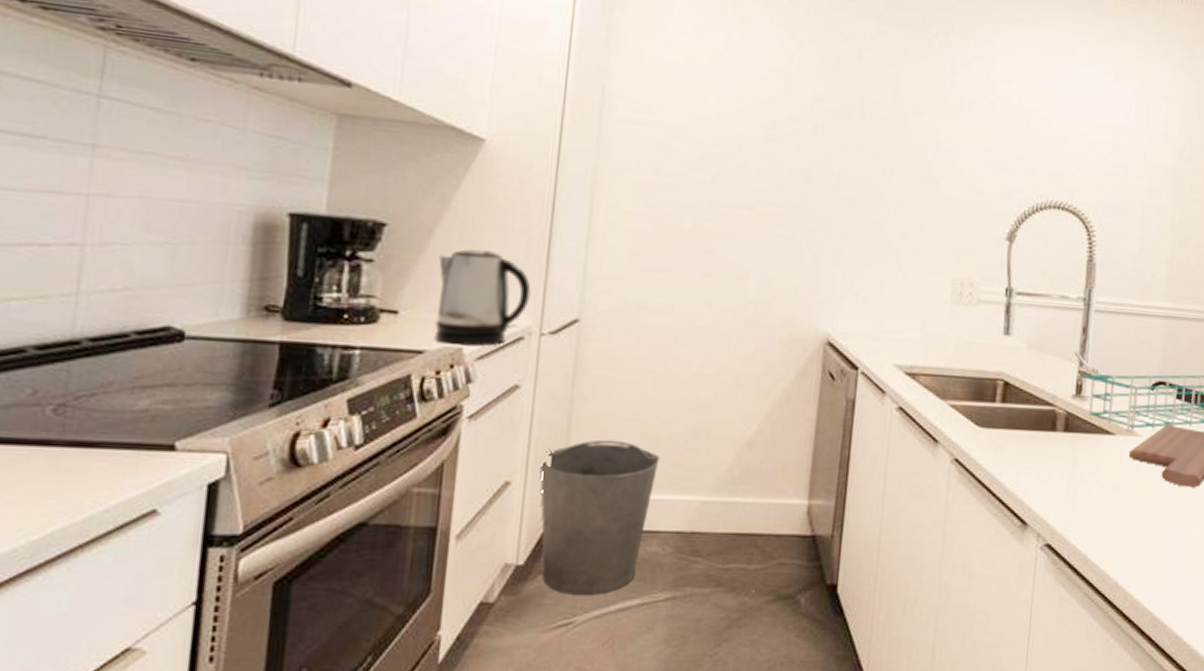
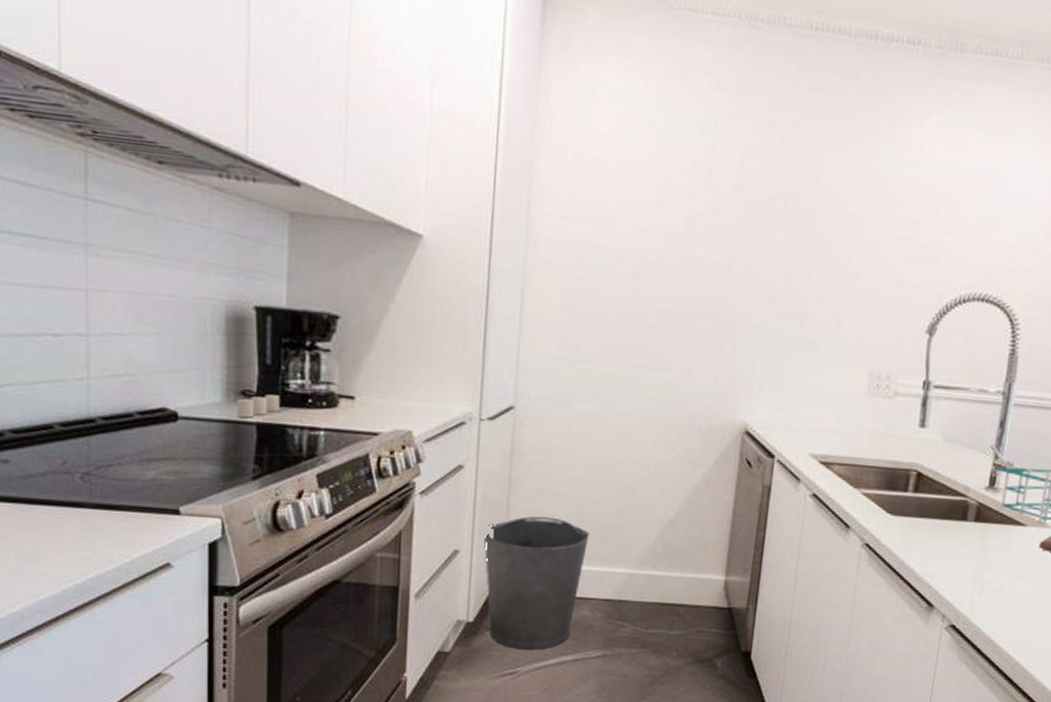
canister: none [258,310,310,337] -> present [238,394,280,418]
kettle: present [434,248,531,345] -> none [386,340,470,429]

